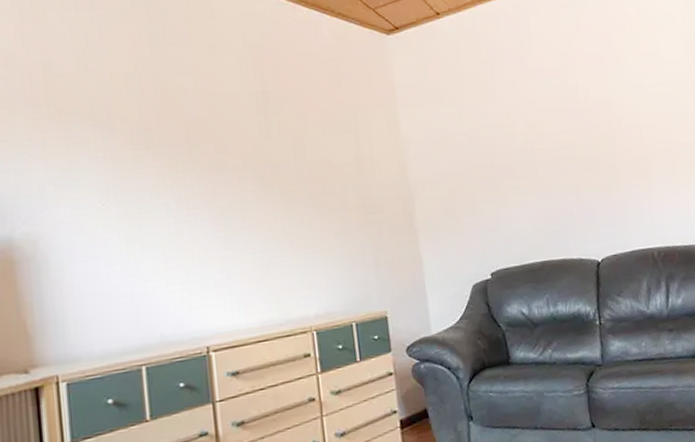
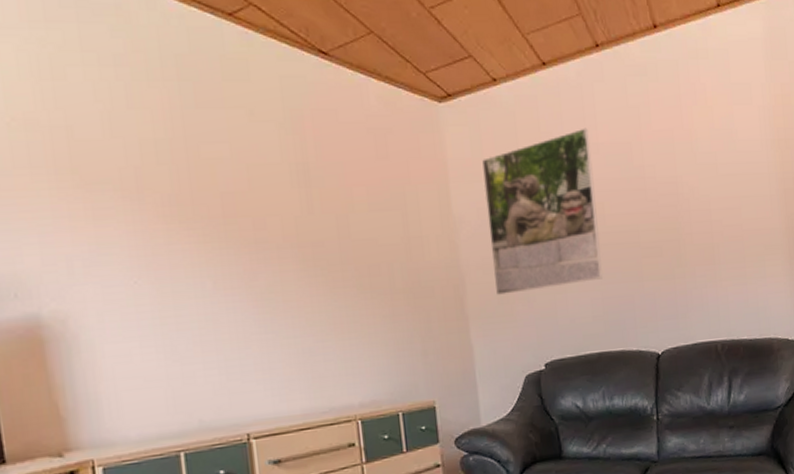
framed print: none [428,54,543,209] -> present [482,128,603,295]

